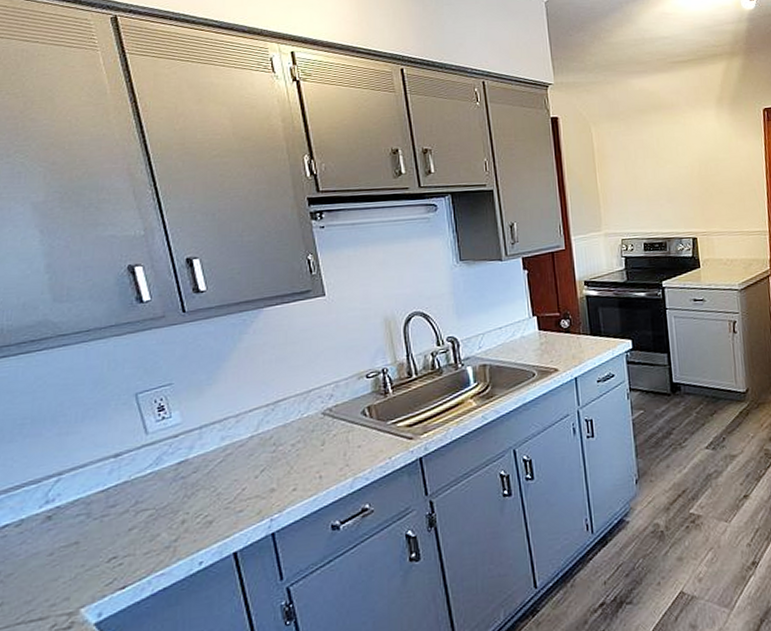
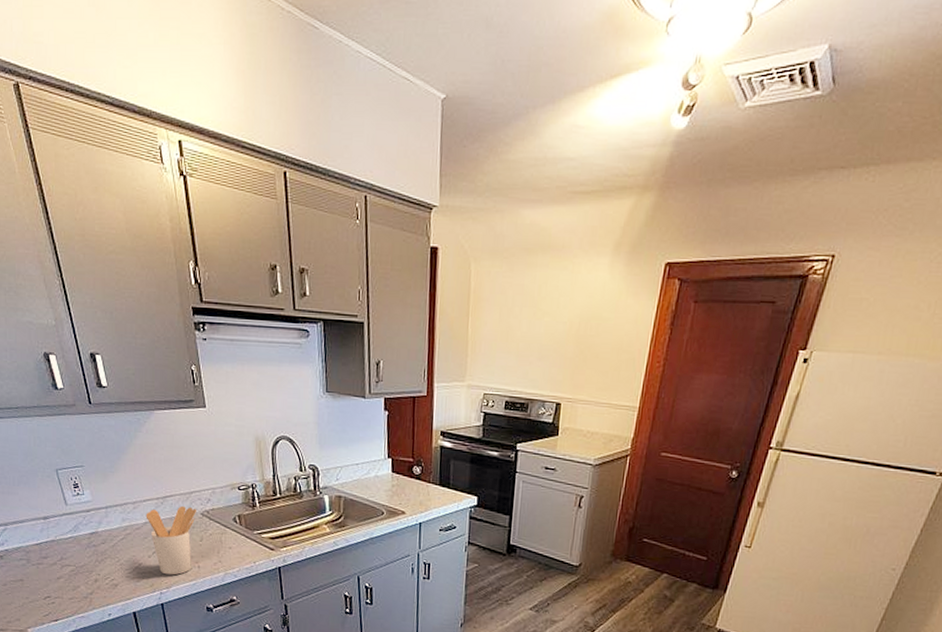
utensil holder: none [252,408,317,496] -> present [146,505,197,575]

